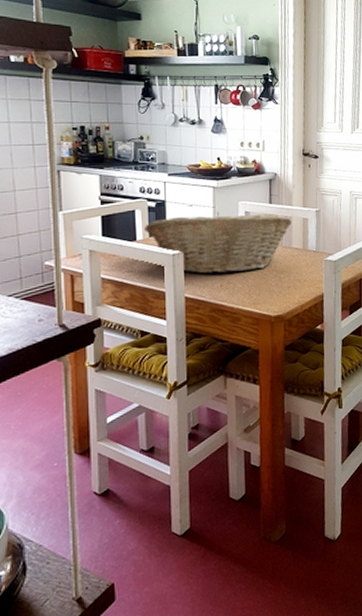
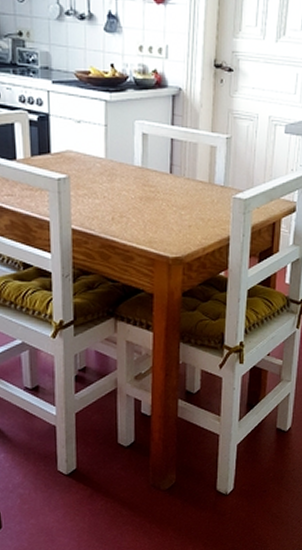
fruit basket: present [144,212,292,274] -> none [25,131,197,205]

